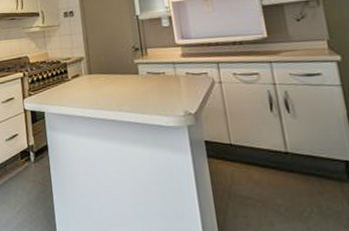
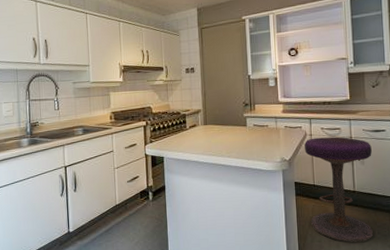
stool: none [212,83,322,220] -> present [304,136,374,242]

